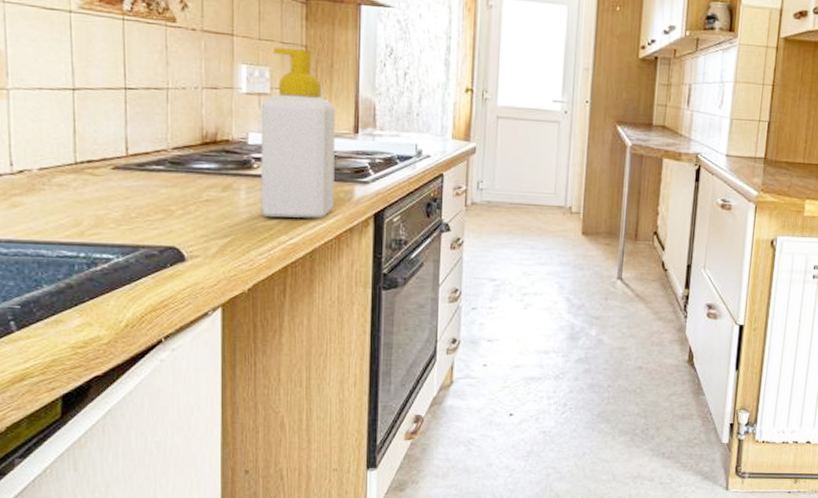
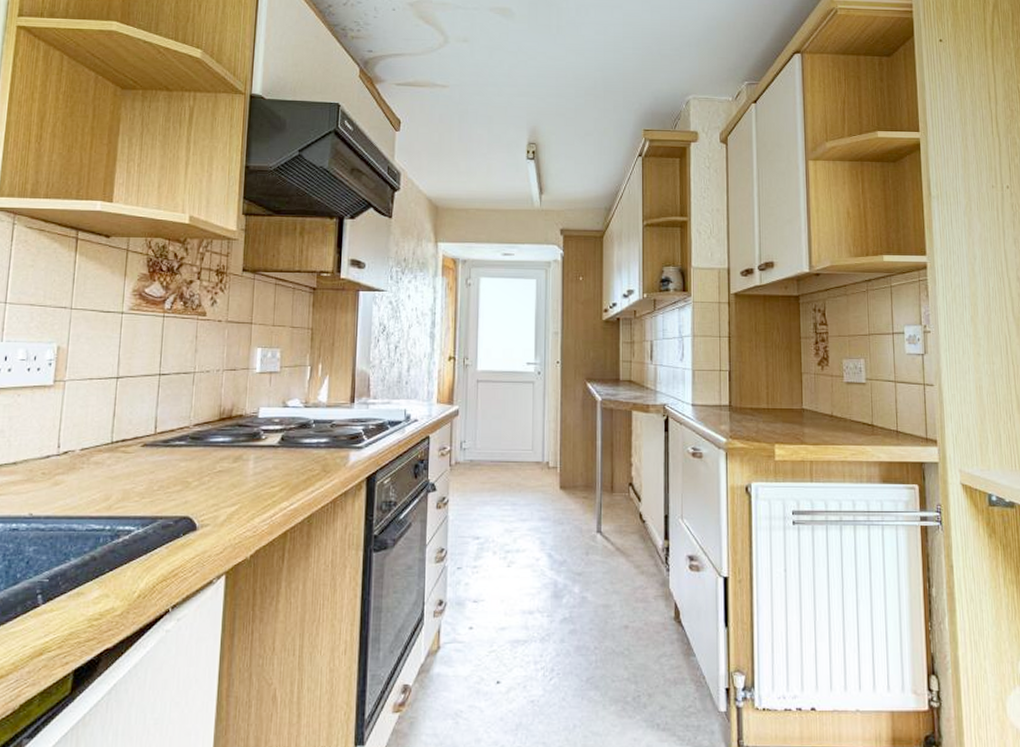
soap bottle: present [261,47,335,219] -> none [266,332,335,485]

